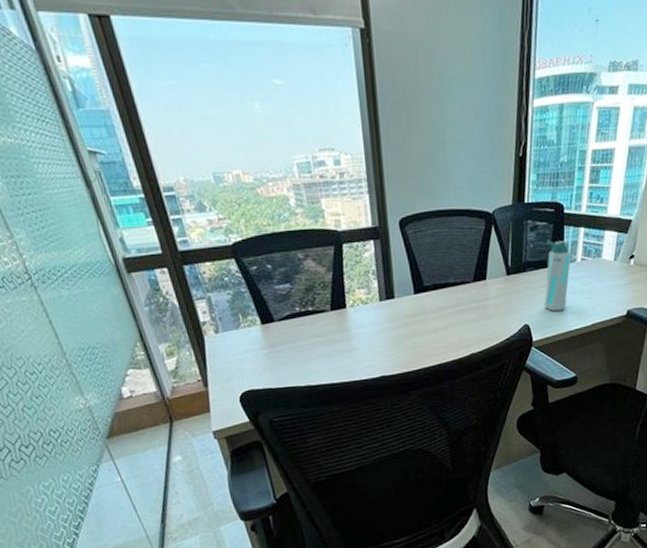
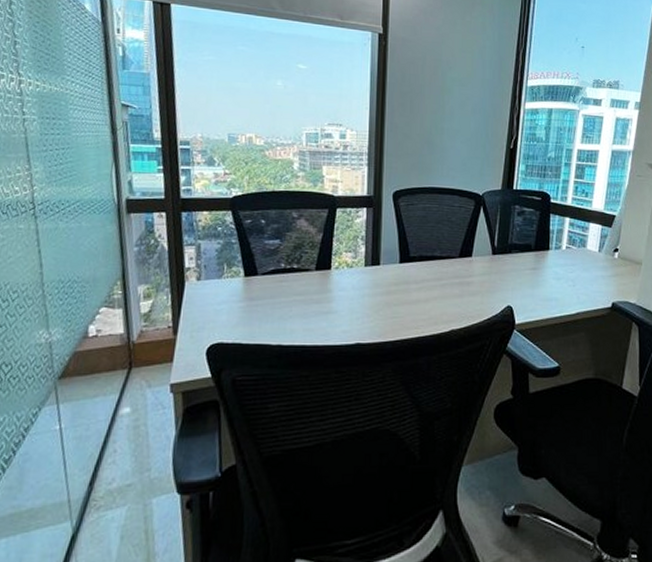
water bottle: present [544,240,571,311] -> none [528,226,556,295]

